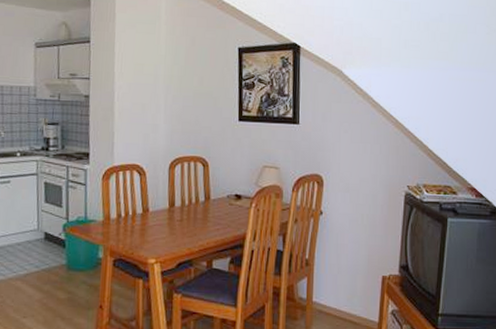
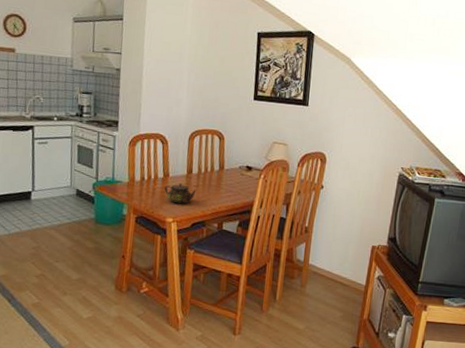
teapot: none [144,217,180,242] -> present [164,182,196,204]

